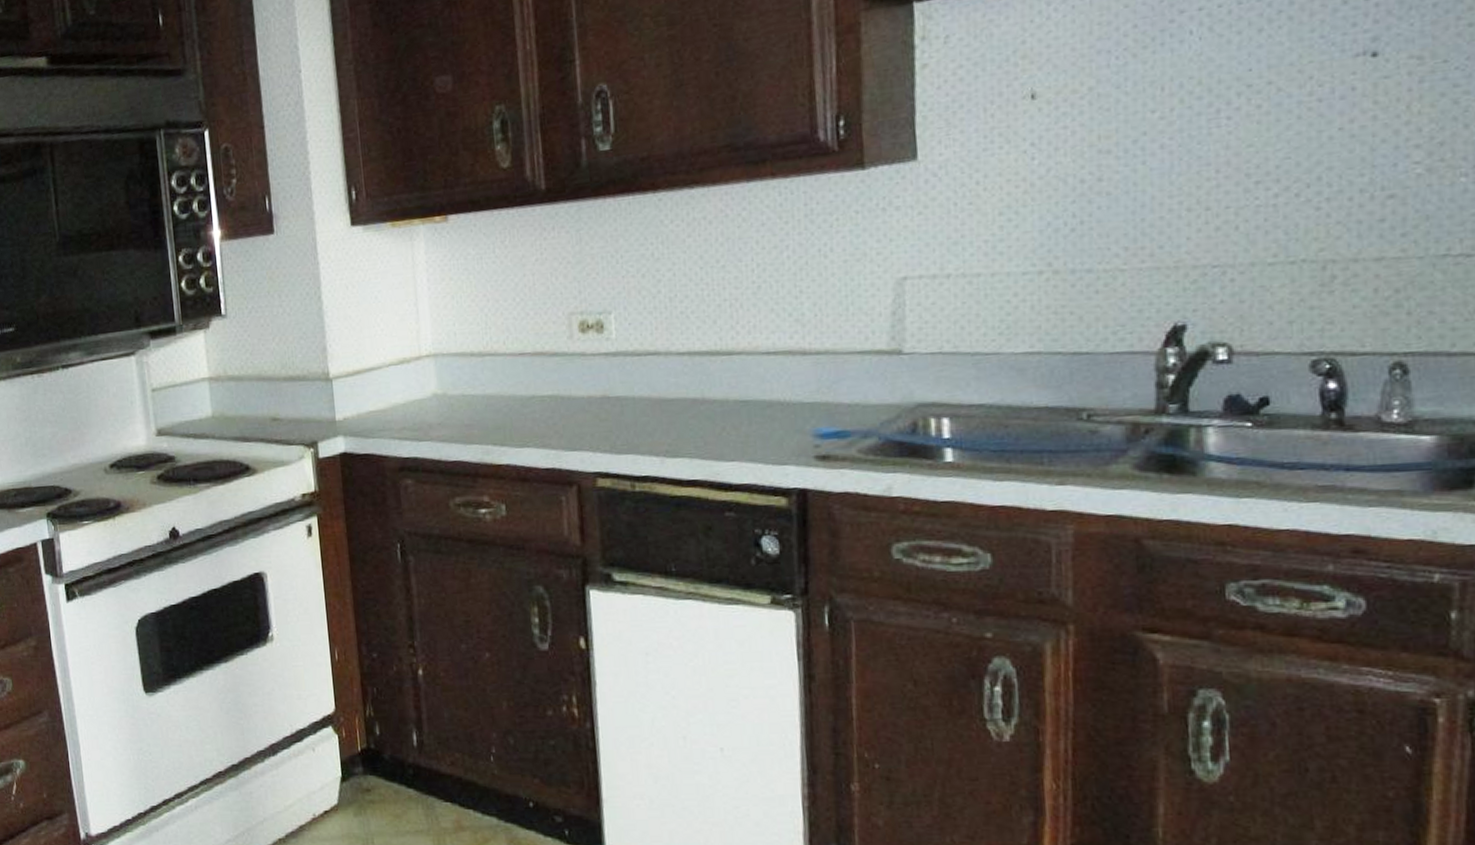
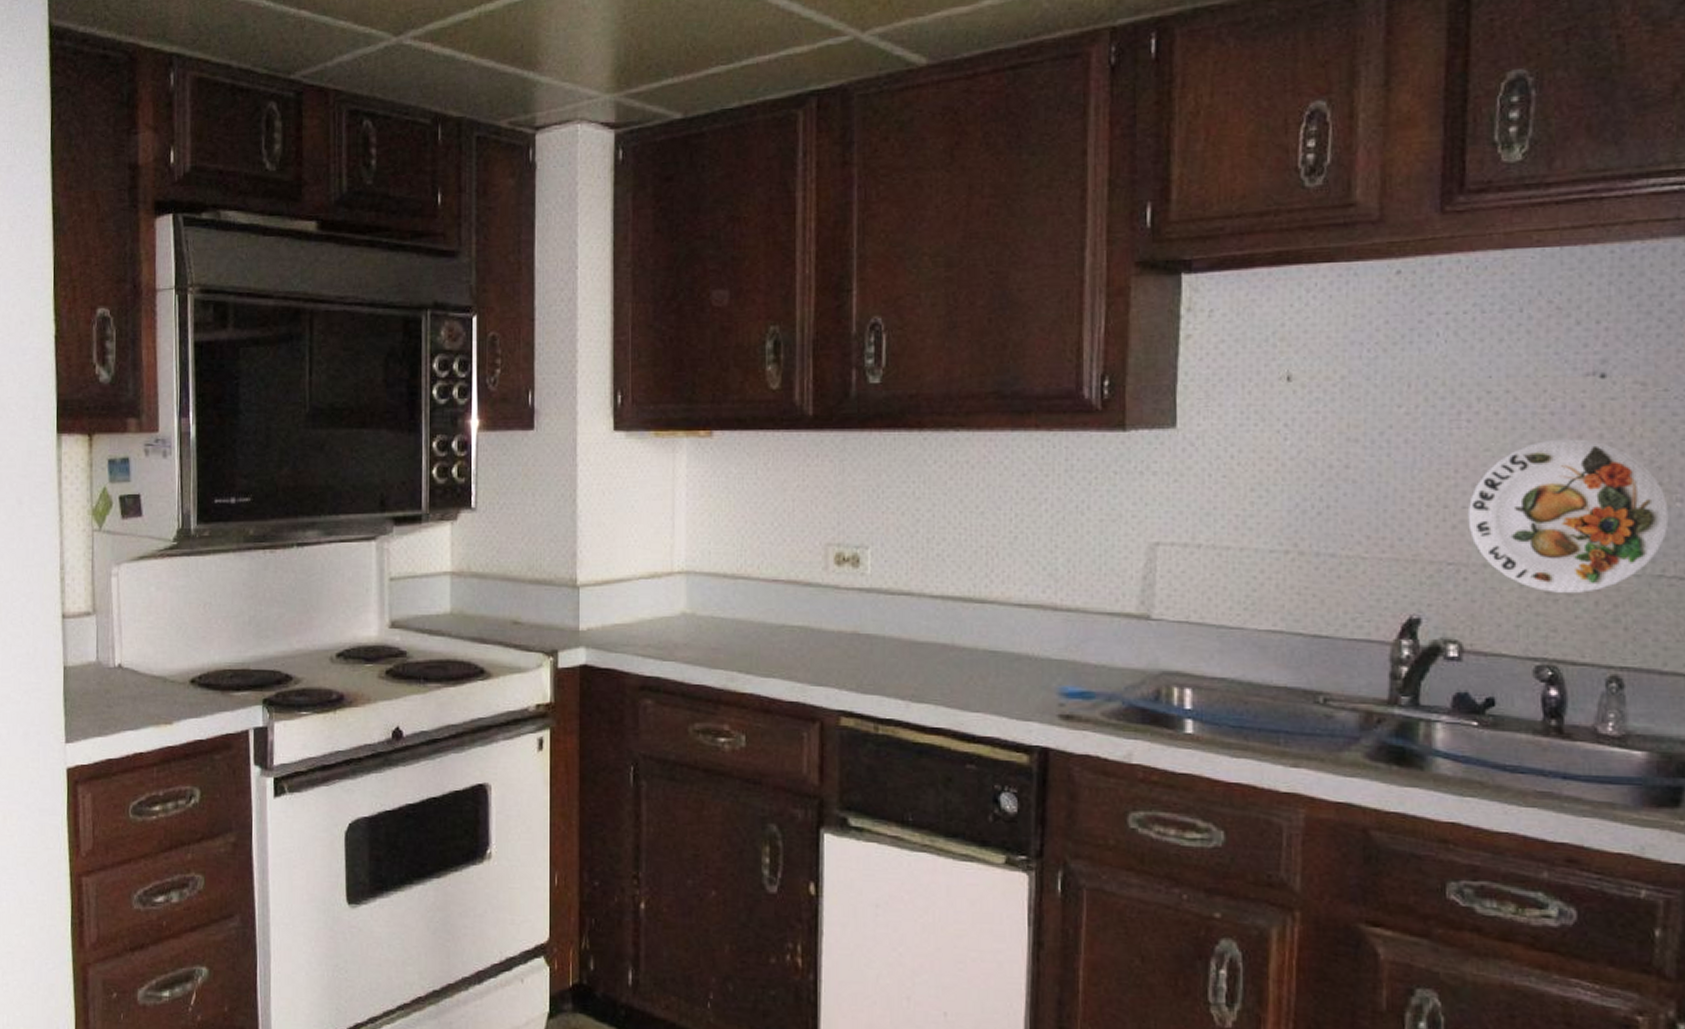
decorative plate: none [1231,123,1453,285] -> present [1467,439,1669,593]

